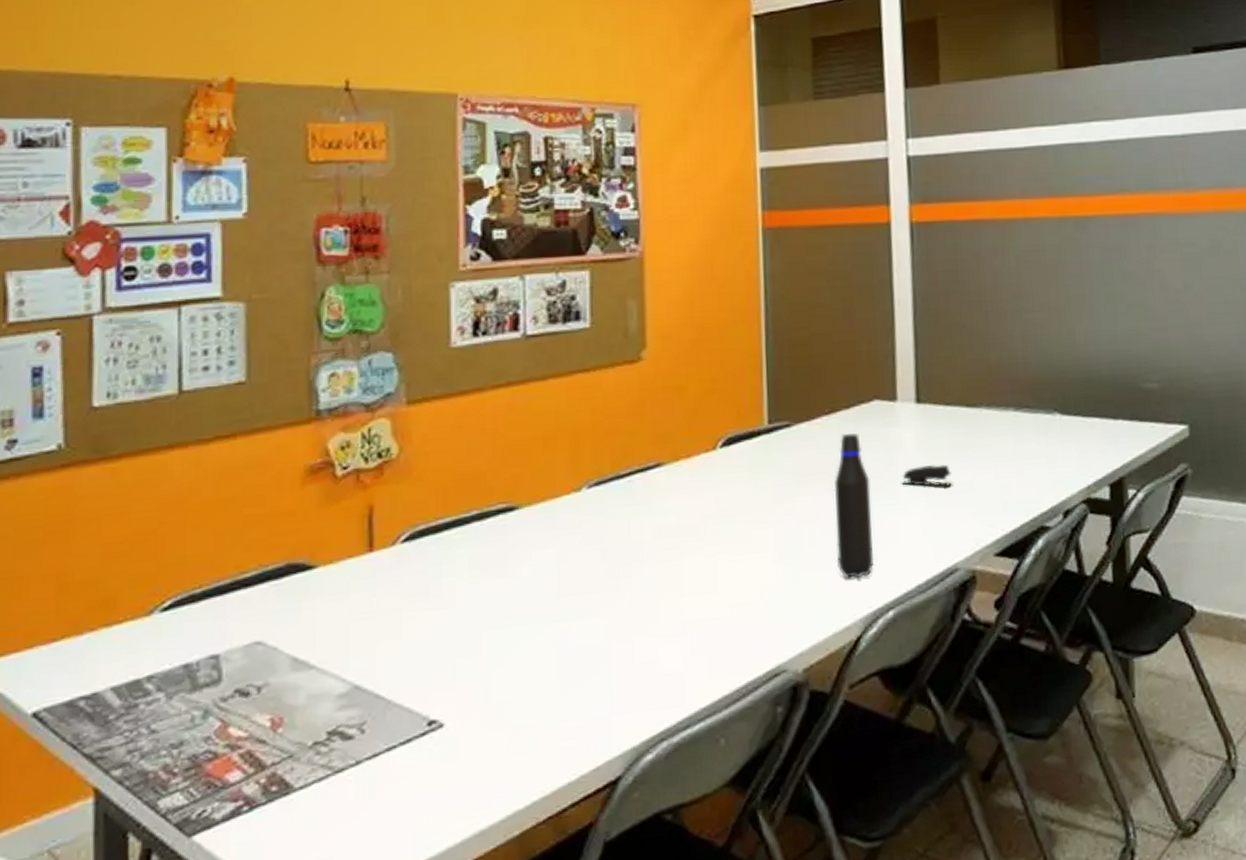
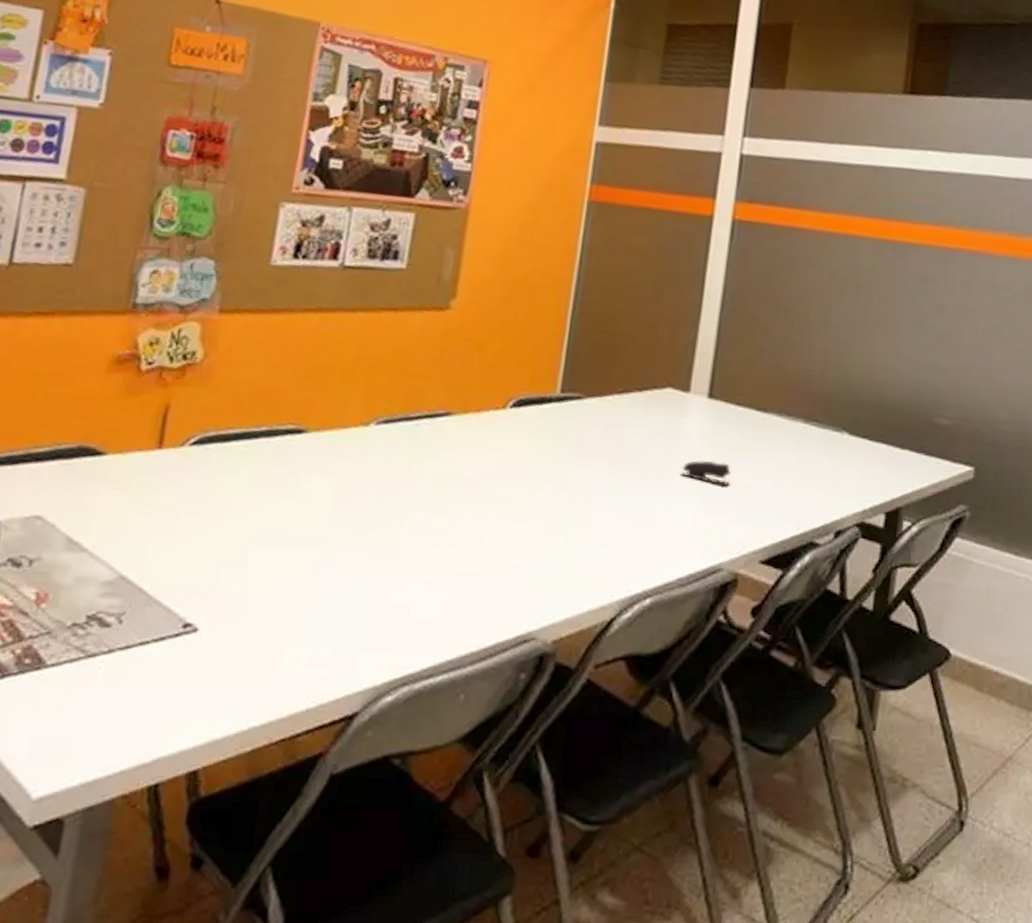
water bottle: present [834,433,874,580] -> none [603,416,650,561]

